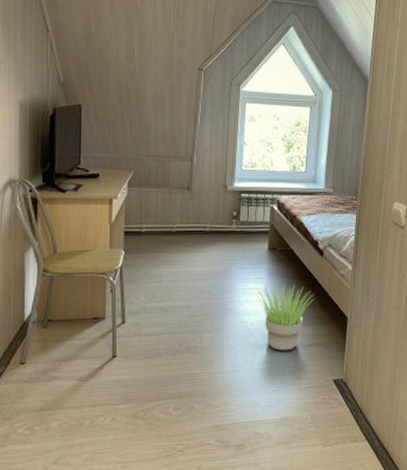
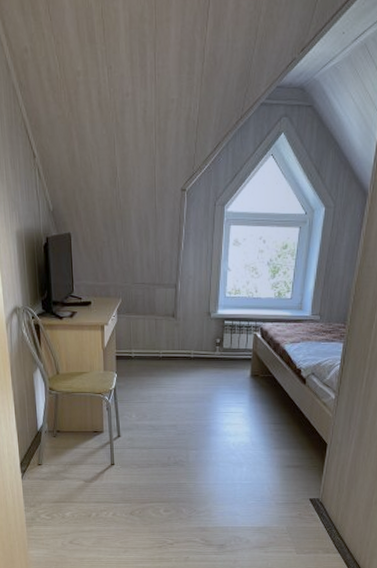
potted plant: present [256,284,313,351] -> none [238,409,294,470]

